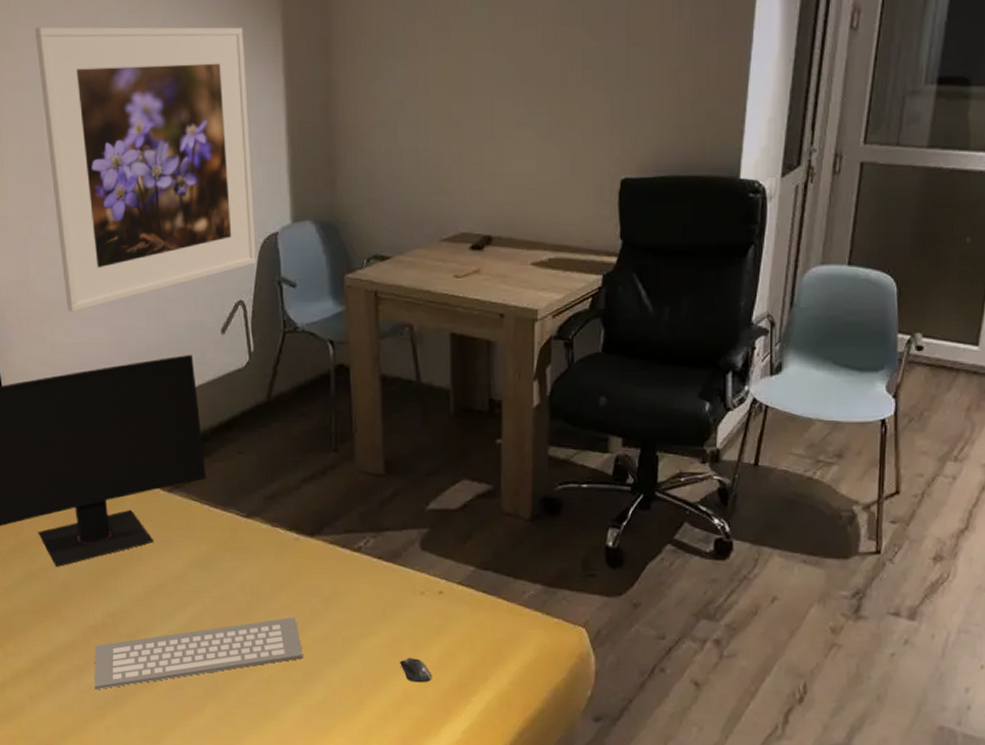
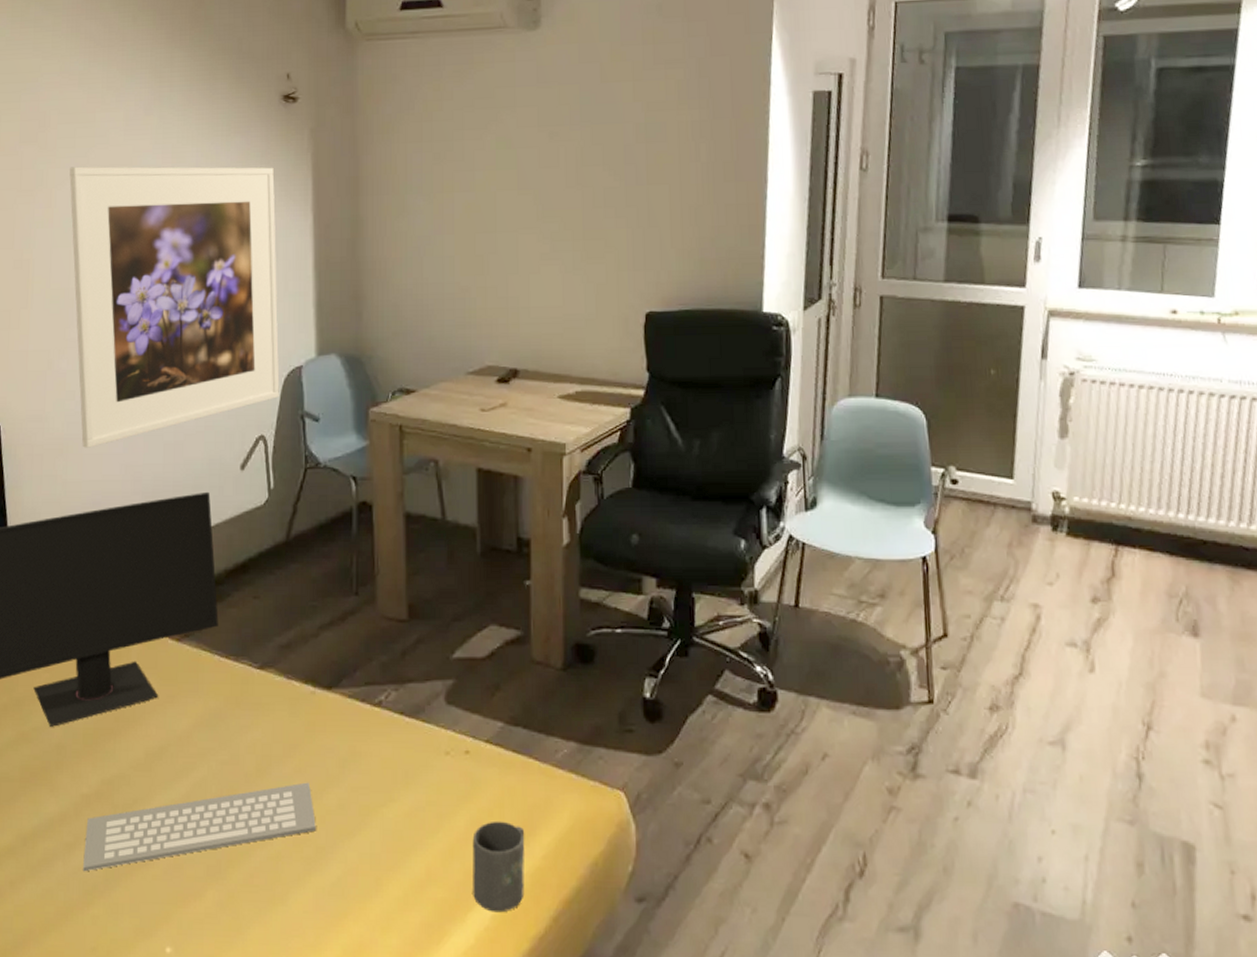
computer mouse: present [399,657,431,683] -> none [421,828,457,858]
mug: none [445,651,494,728] -> present [472,821,525,913]

